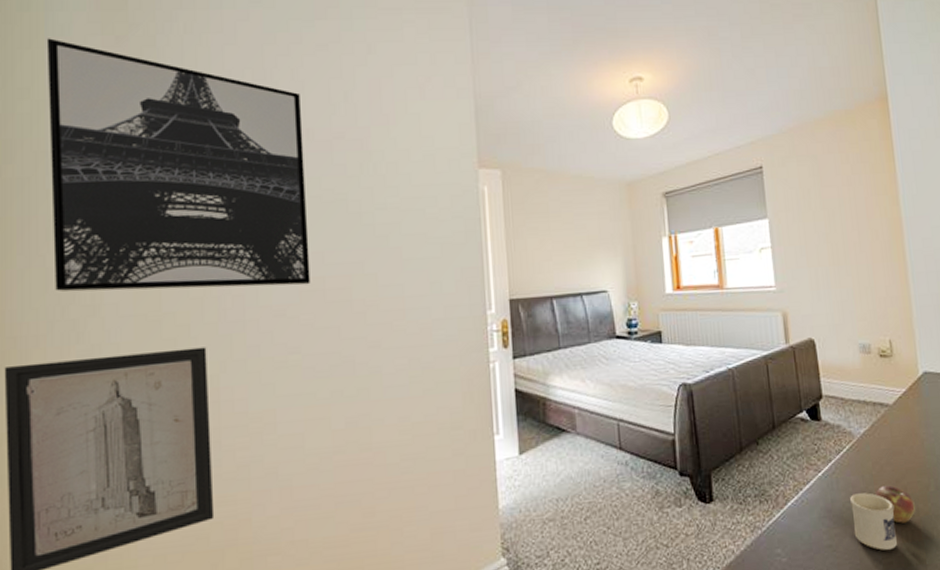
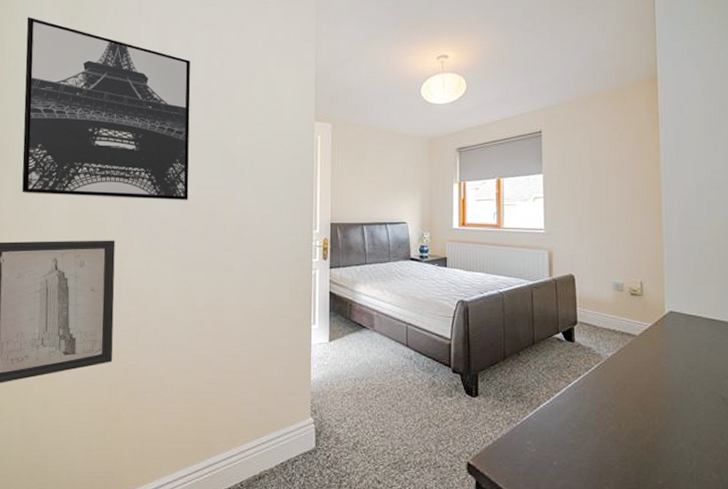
mug: present [850,485,915,551] -> none [594,402,651,456]

